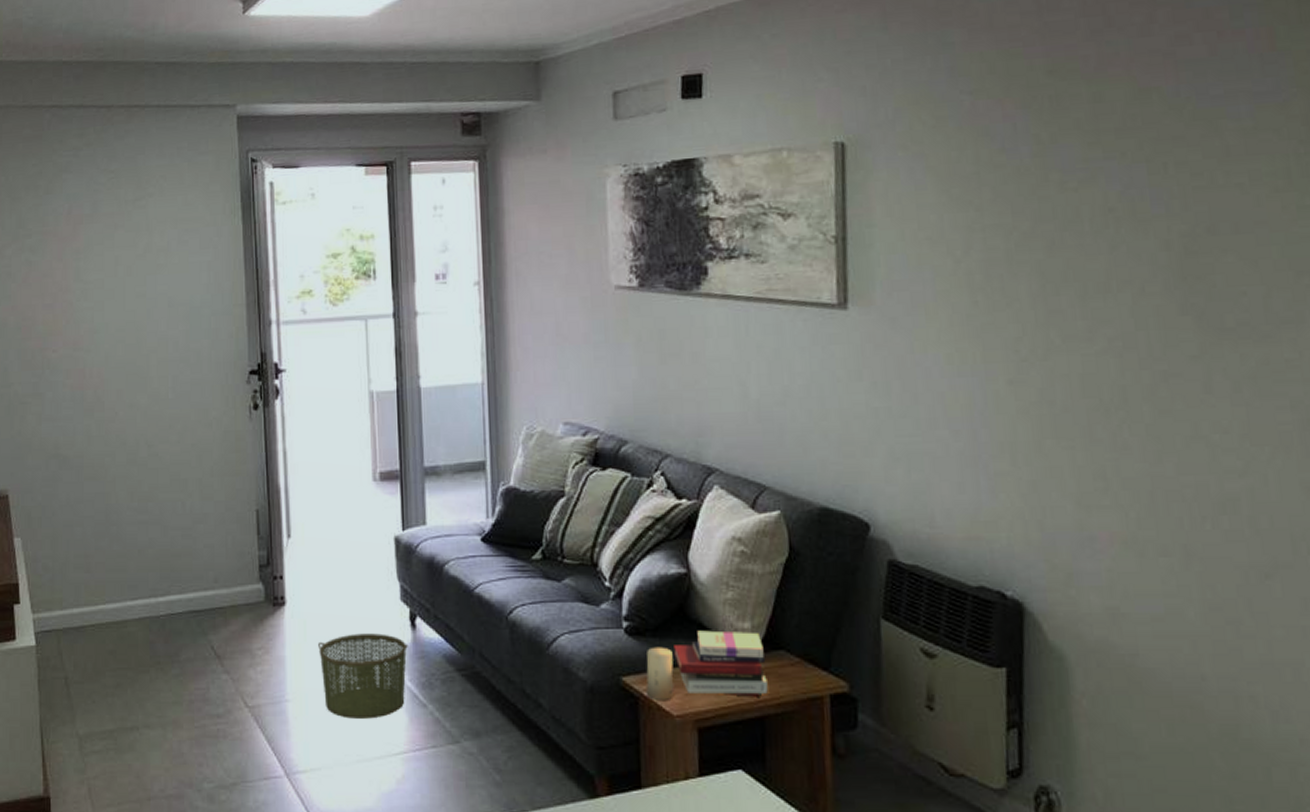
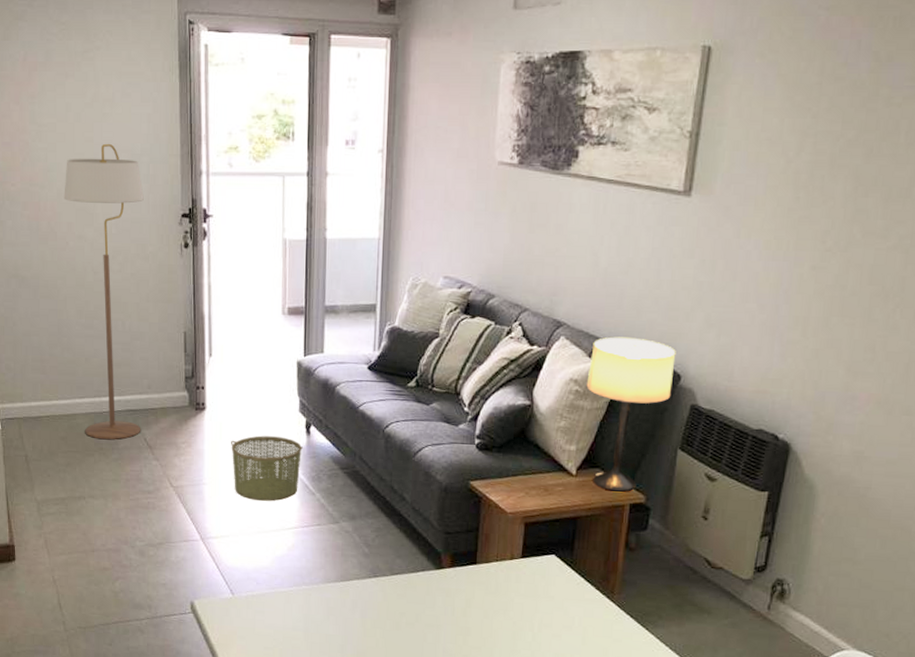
floor lamp: none [112,297,207,651] -> present [64,143,144,440]
candle: present [646,646,674,700] -> none [489,460,512,501]
books: present [674,630,768,697] -> none [513,449,584,502]
table lamp: none [753,481,862,679] -> present [586,337,676,492]

